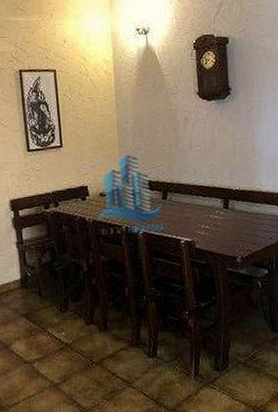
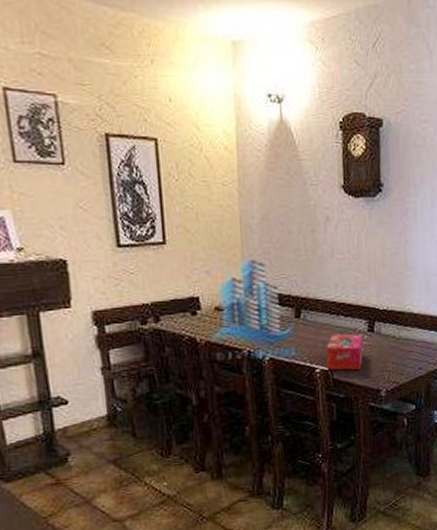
tissue box: none [189,211,220,241] -> present [326,334,363,371]

